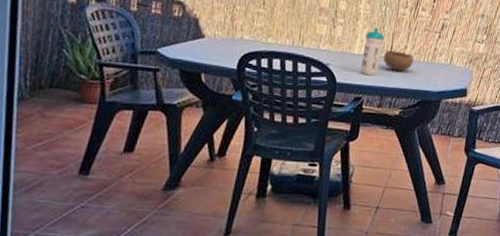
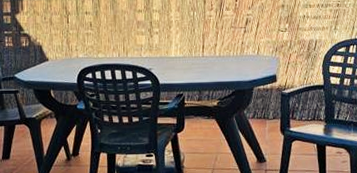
water bottle: present [361,27,385,76] -> none [179,31,196,75]
bowl: present [383,49,414,72] -> none [196,49,224,67]

